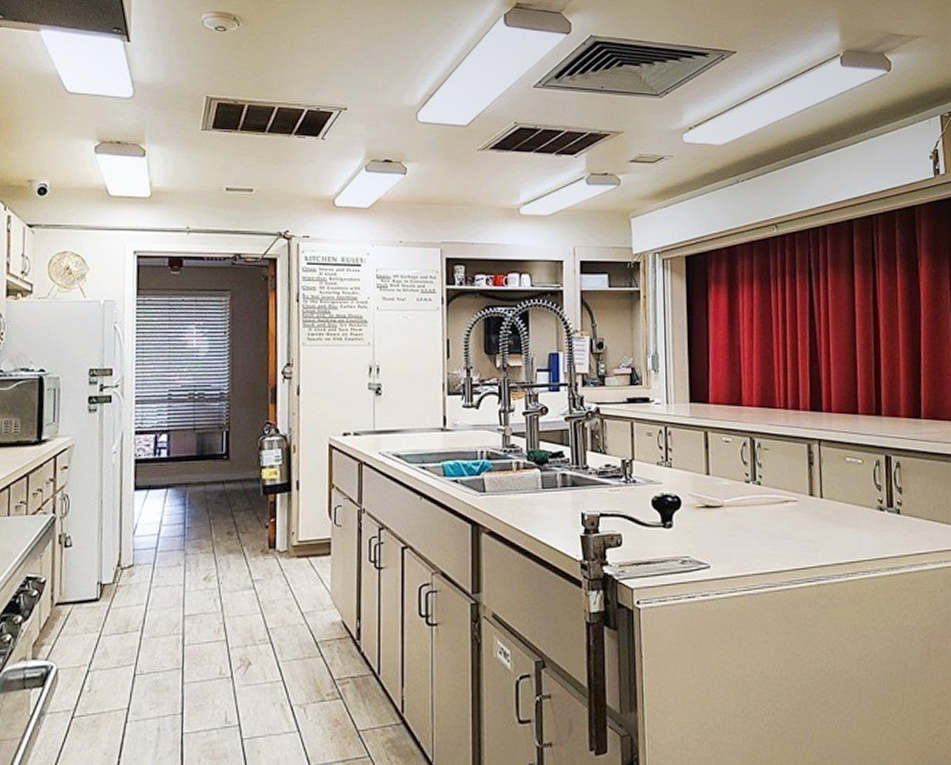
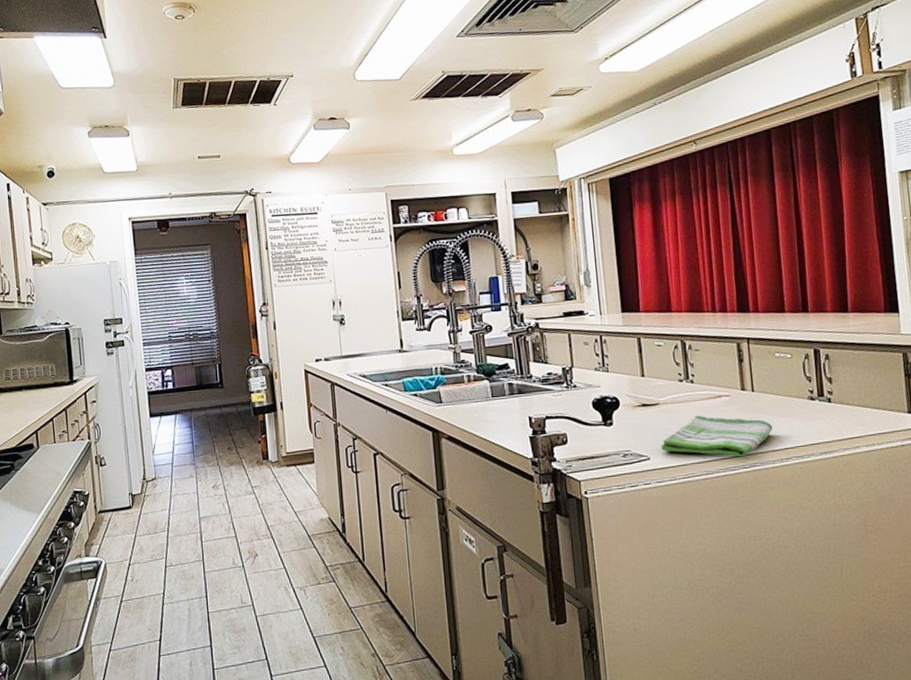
dish towel: none [722,521,840,570] -> present [661,415,773,457]

